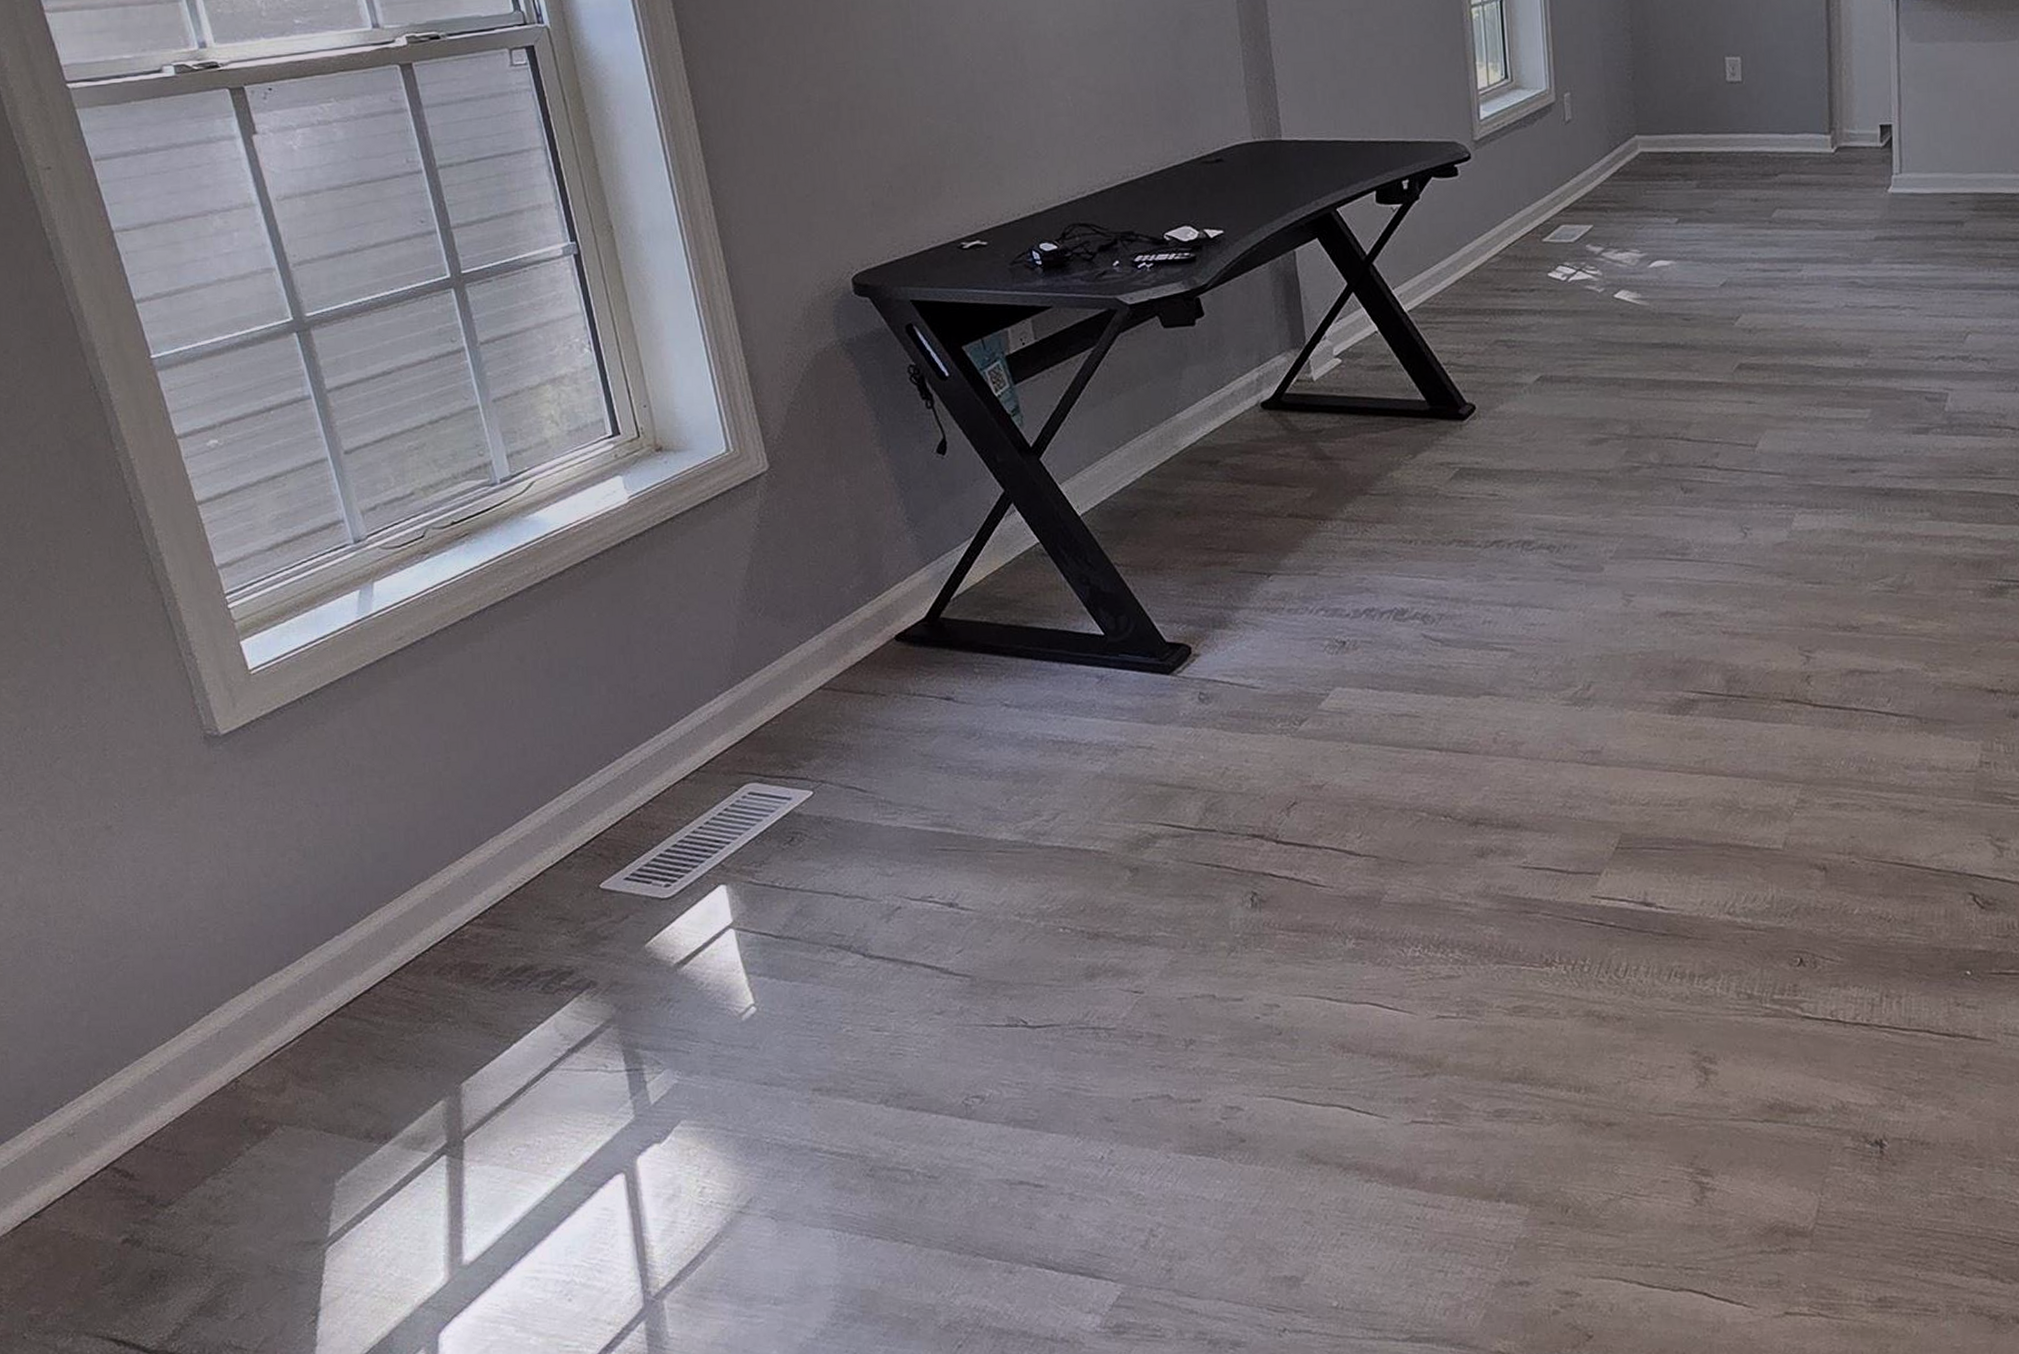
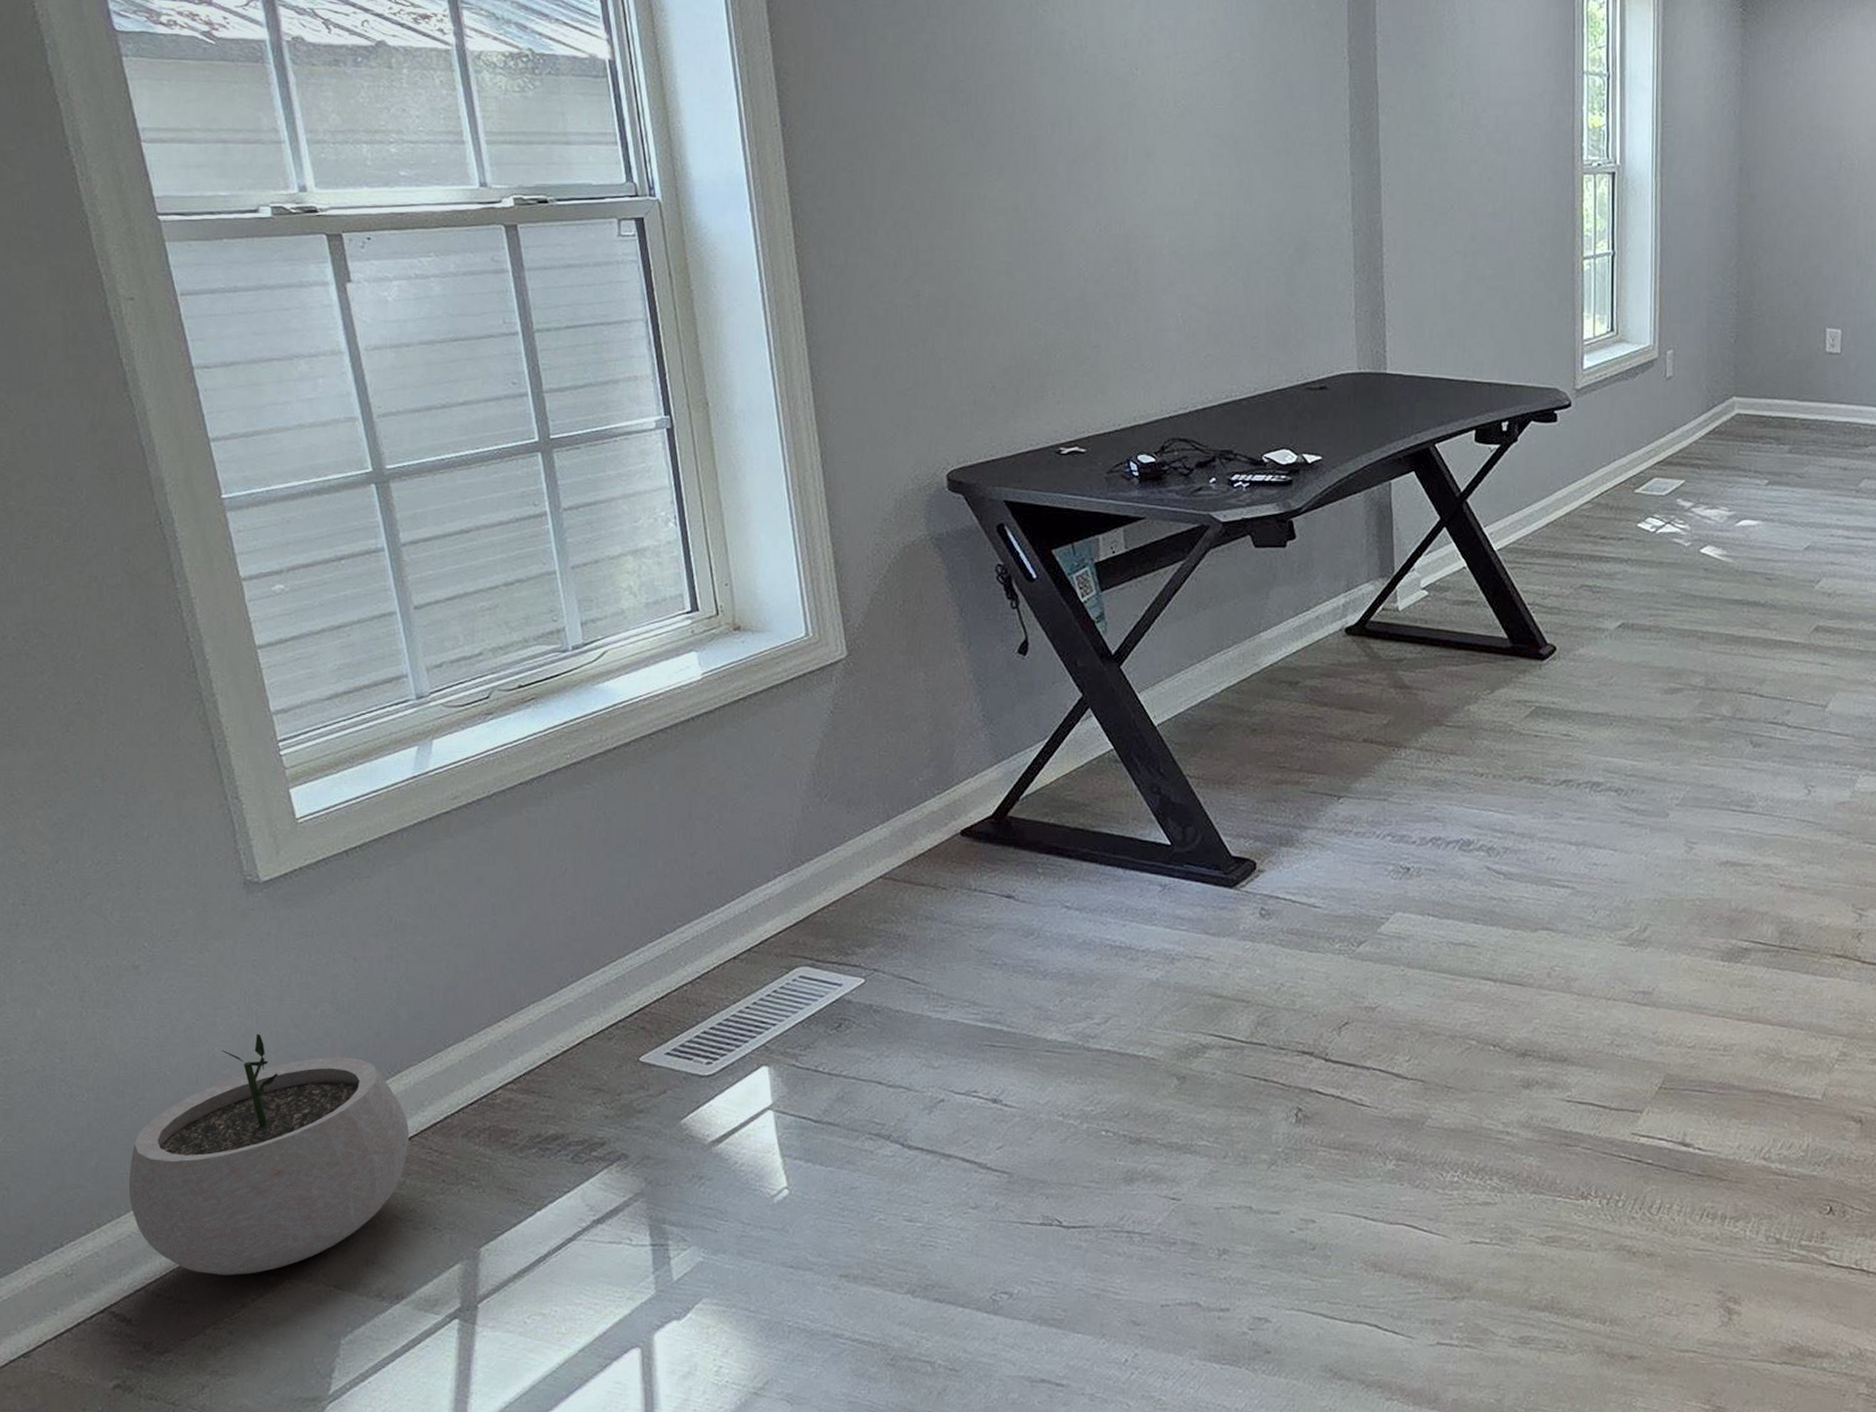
plant pot: none [119,885,384,1126] -> present [129,1034,410,1275]

